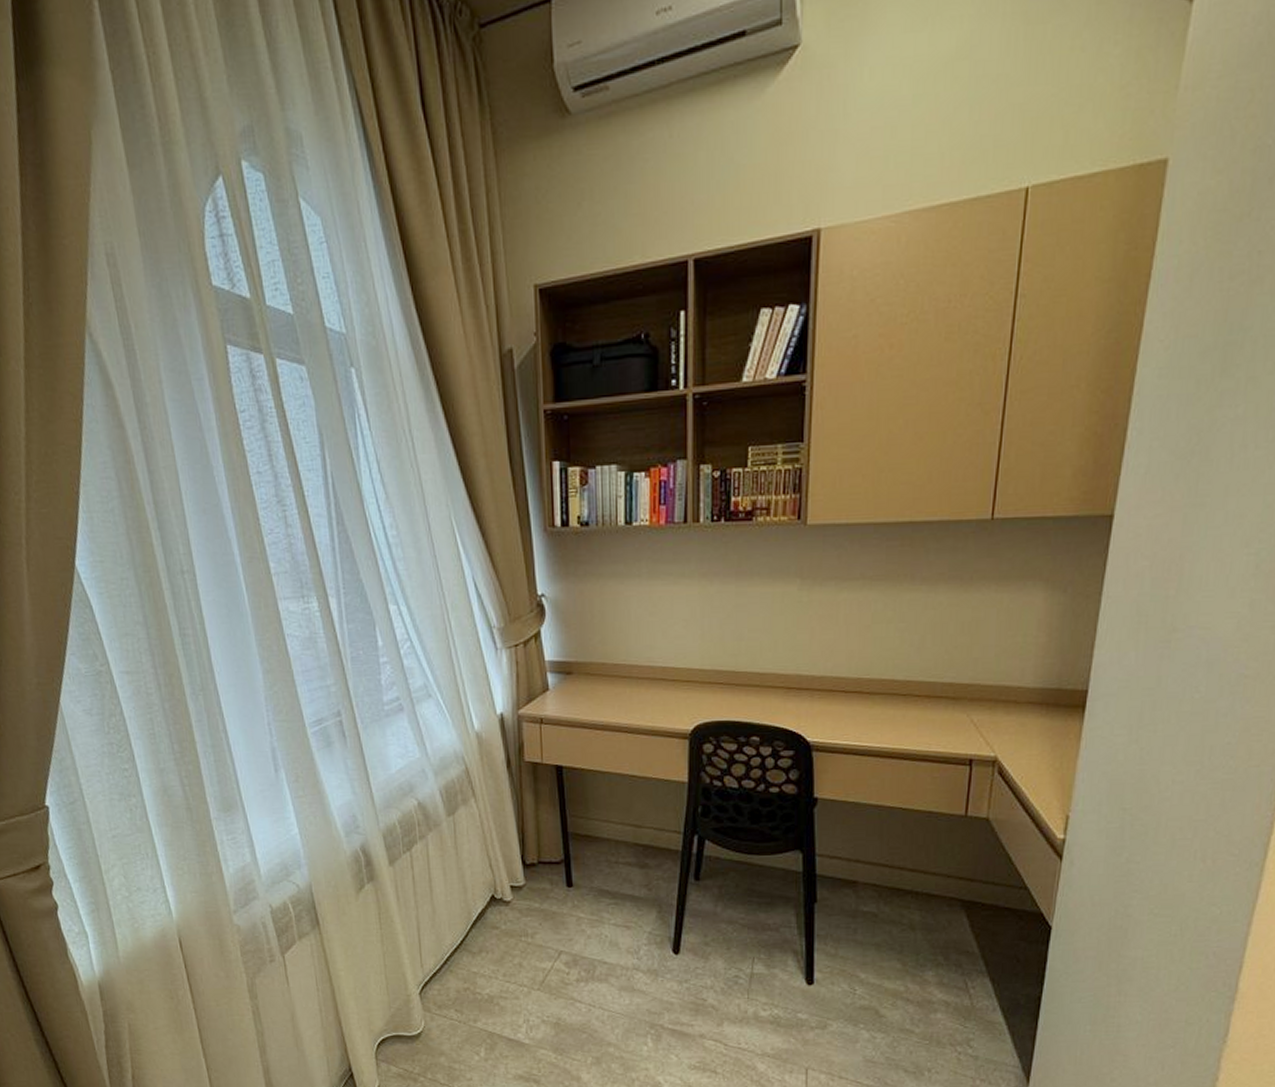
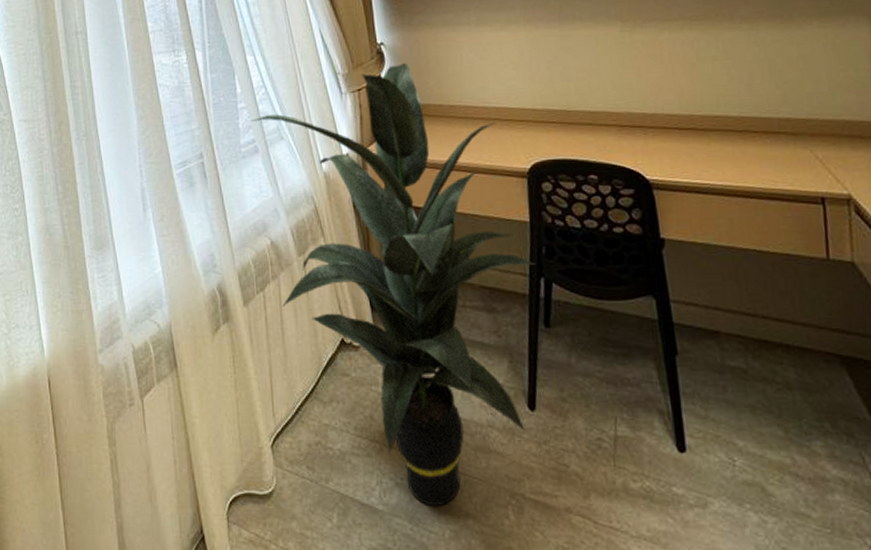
indoor plant: none [394,617,690,1039] -> present [250,63,535,507]

